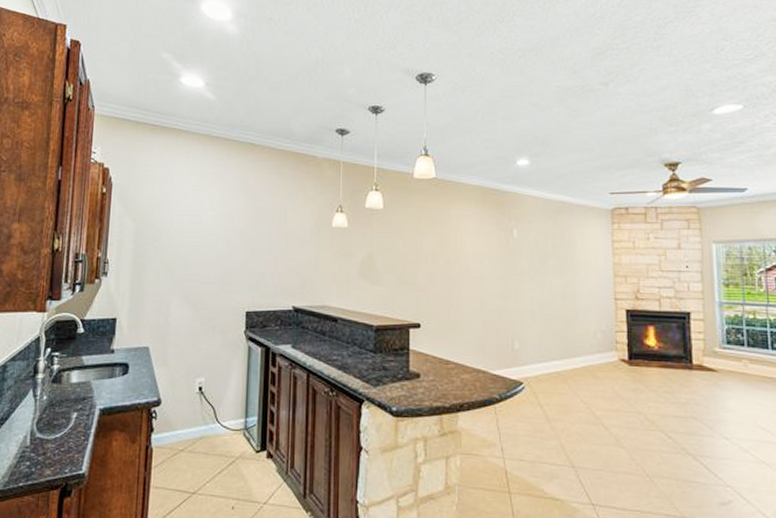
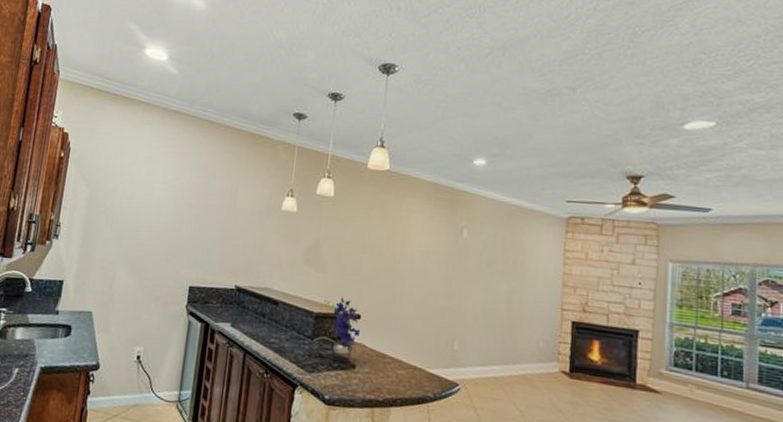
flower arrangement: none [375,306,430,372] -> present [313,296,368,363]

